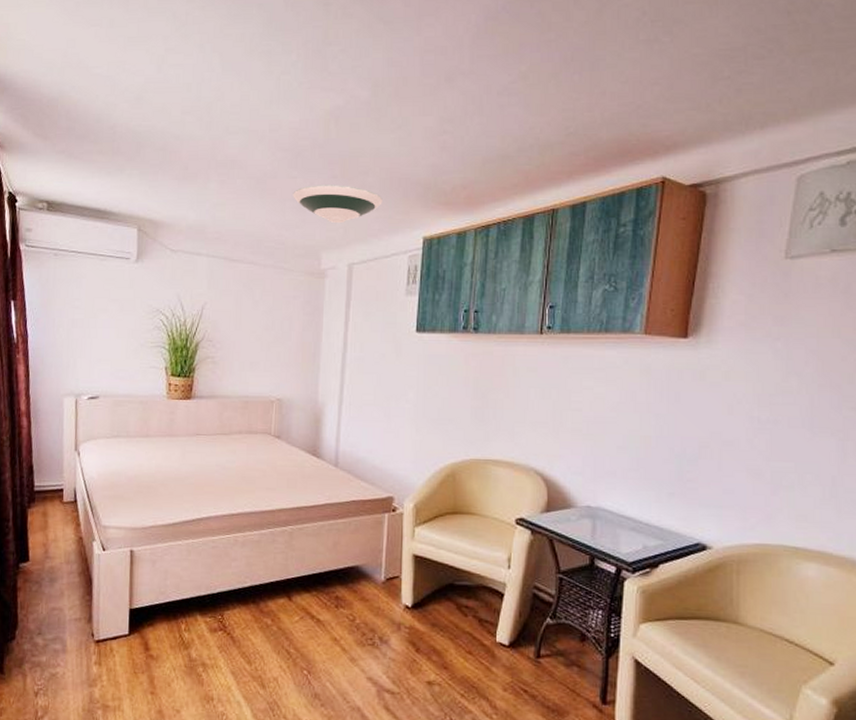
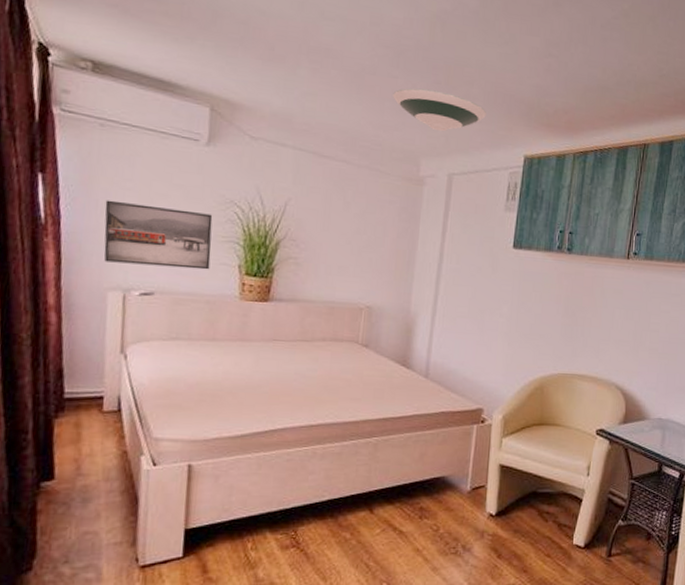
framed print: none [60,318,143,373] -> present [104,200,213,270]

